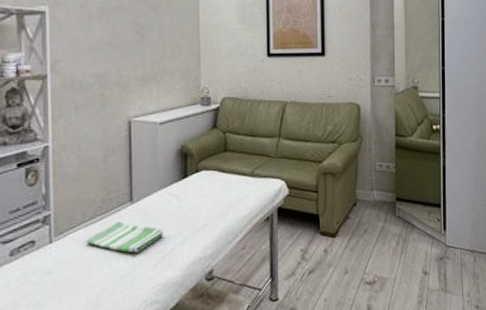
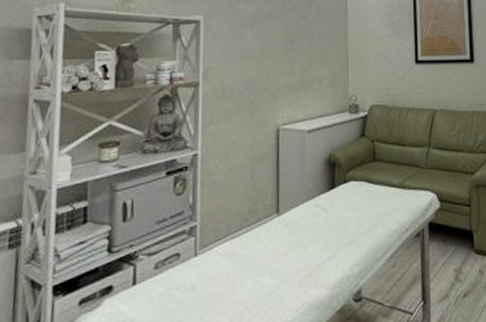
dish towel: present [87,221,163,253] -> none [232,234,310,269]

